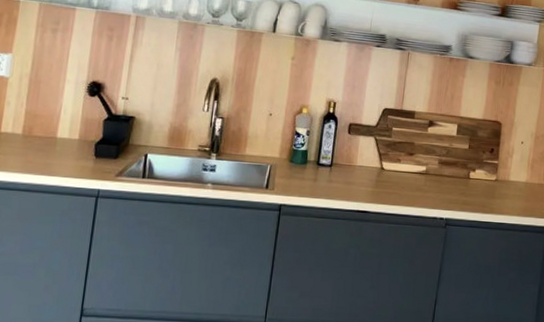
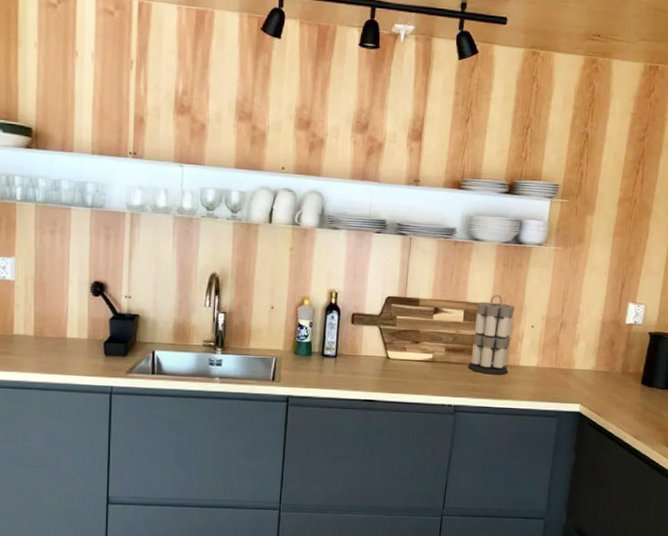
spice rack: none [460,110,506,189] -> present [468,294,515,375]

